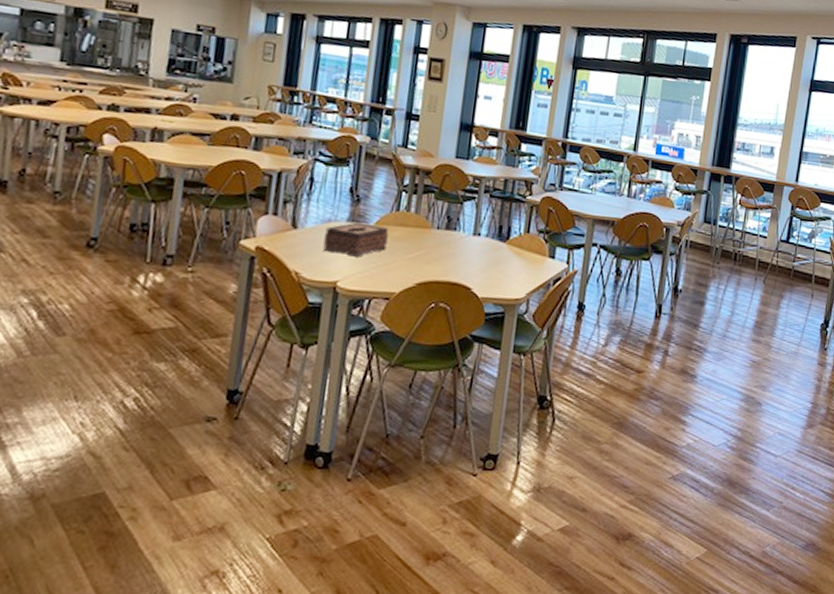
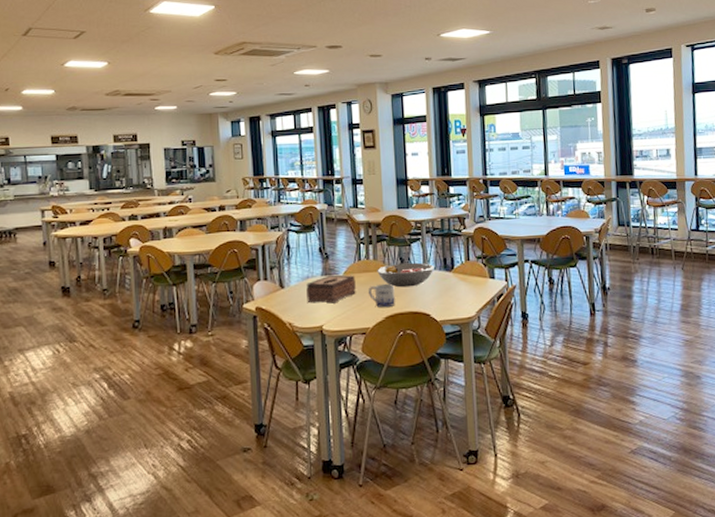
mug: none [402,243,435,272] -> present [369,283,395,307]
fruit bowl: none [416,222,487,253] -> present [377,262,434,288]

